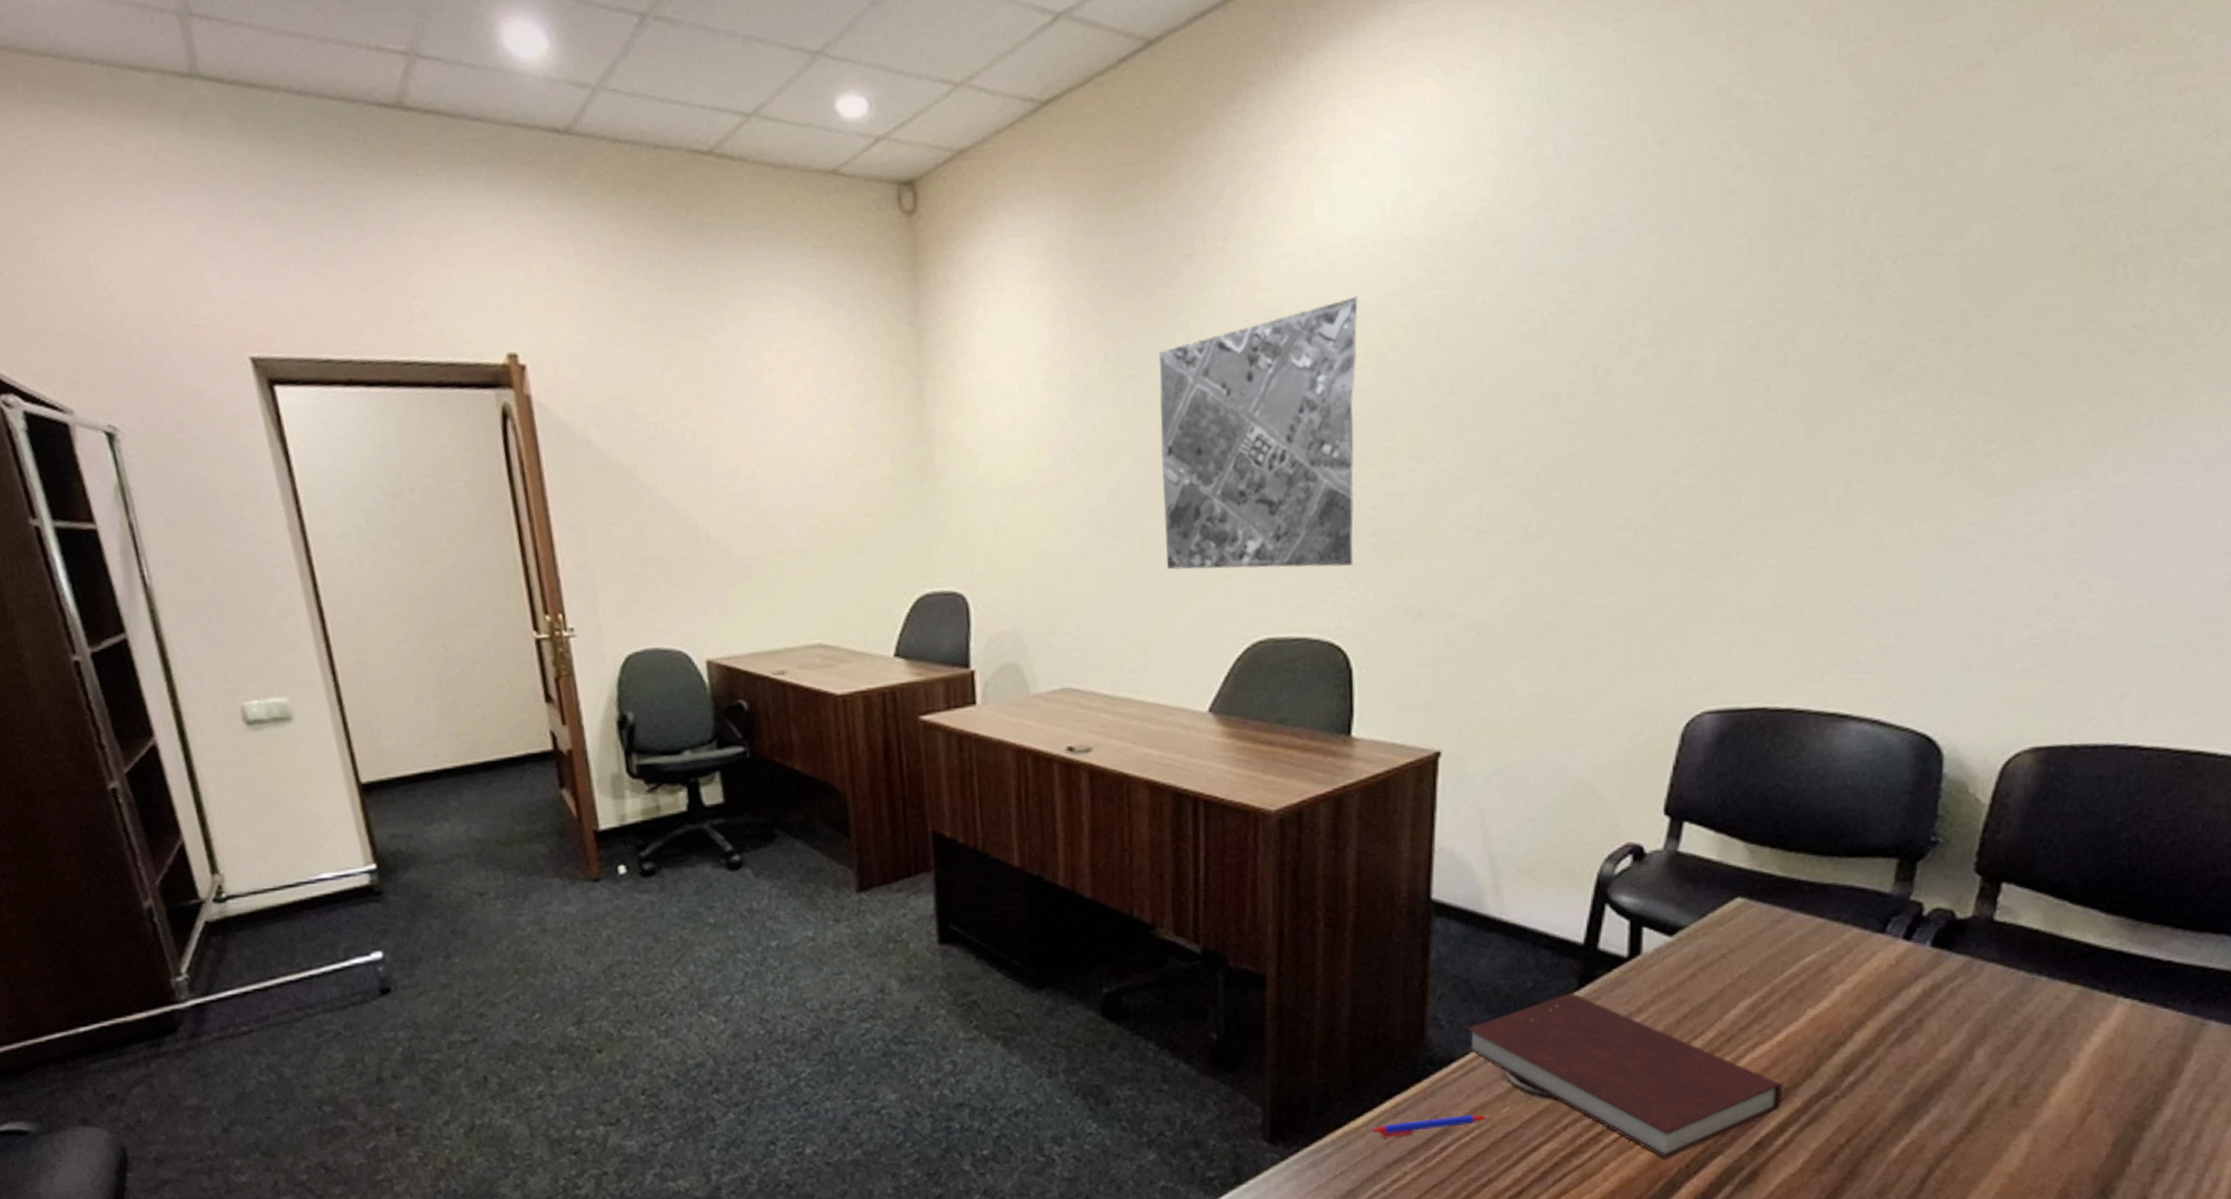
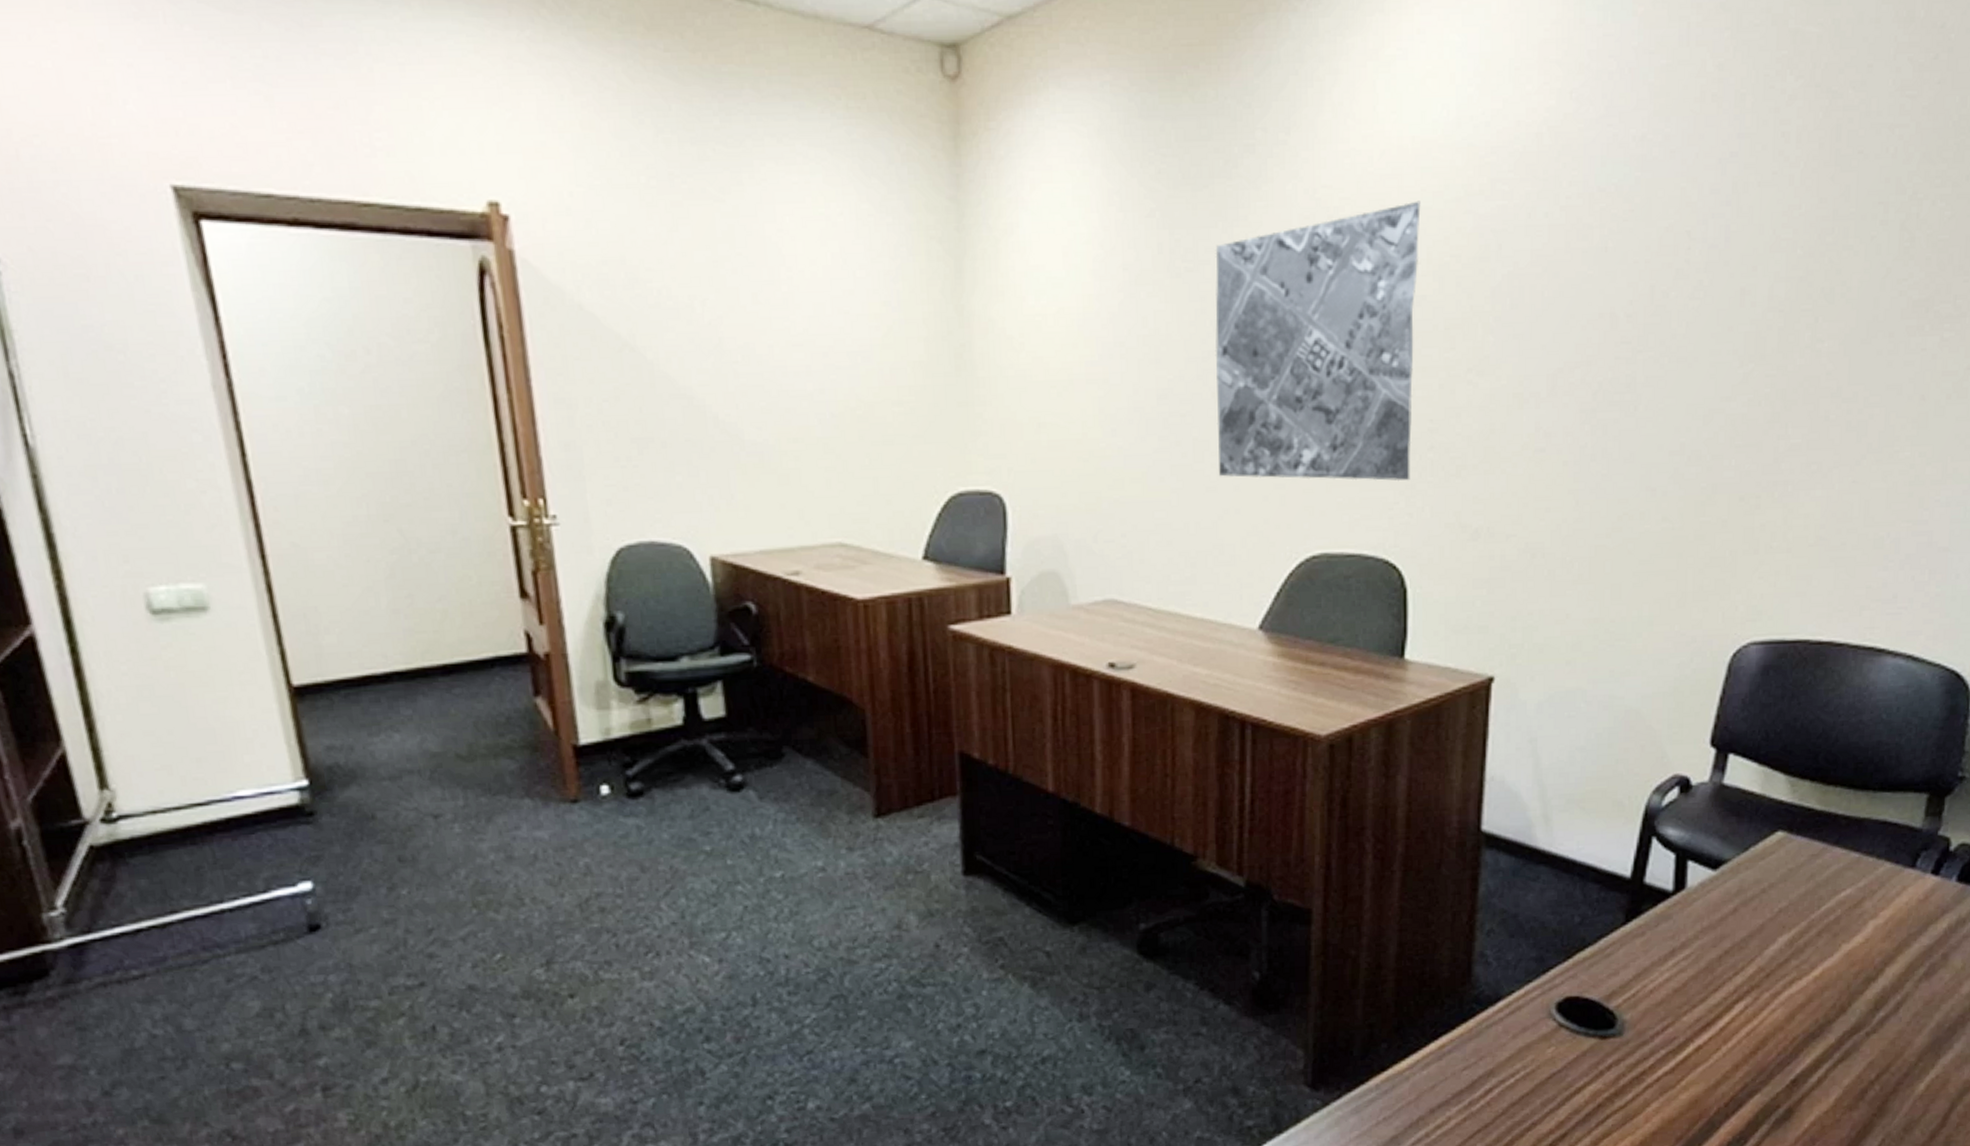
pen: present [1371,1114,1489,1138] -> none [1416,1055,1534,1081]
notebook: present [1467,992,1784,1159] -> none [1514,927,1819,1099]

